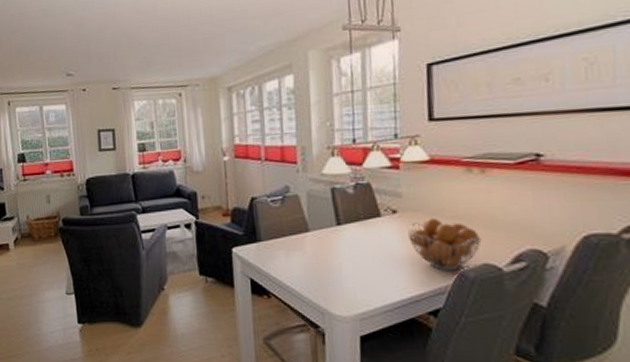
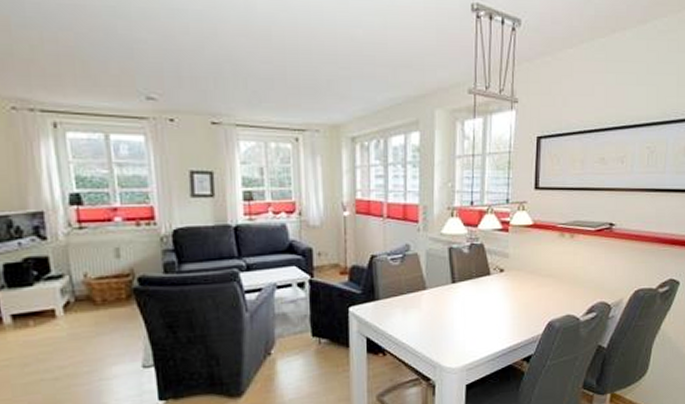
fruit basket: present [407,217,482,271] -> none [510,275,567,322]

